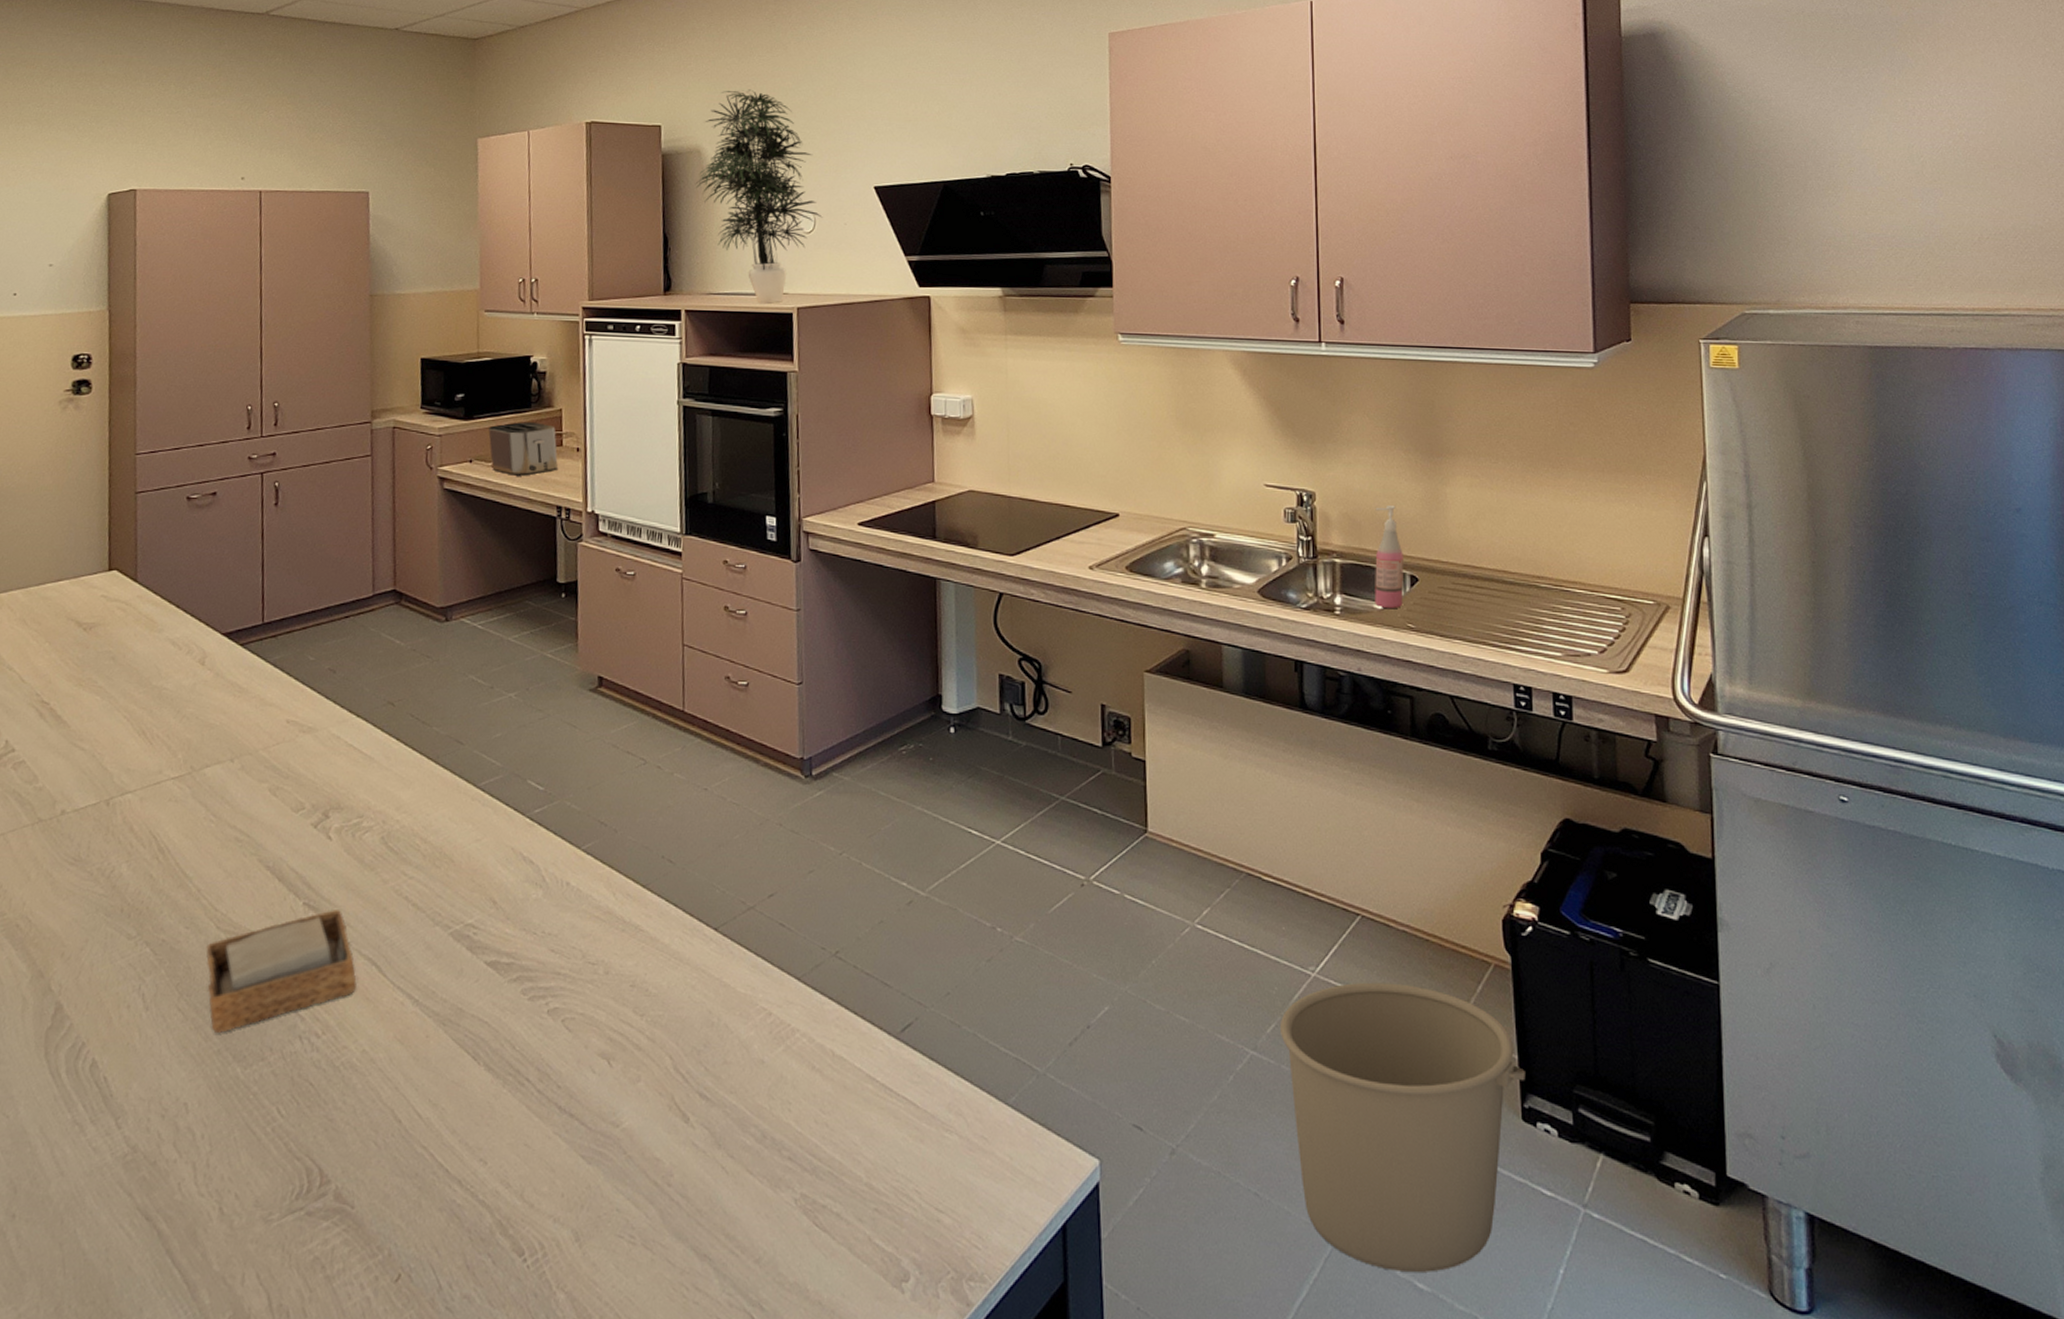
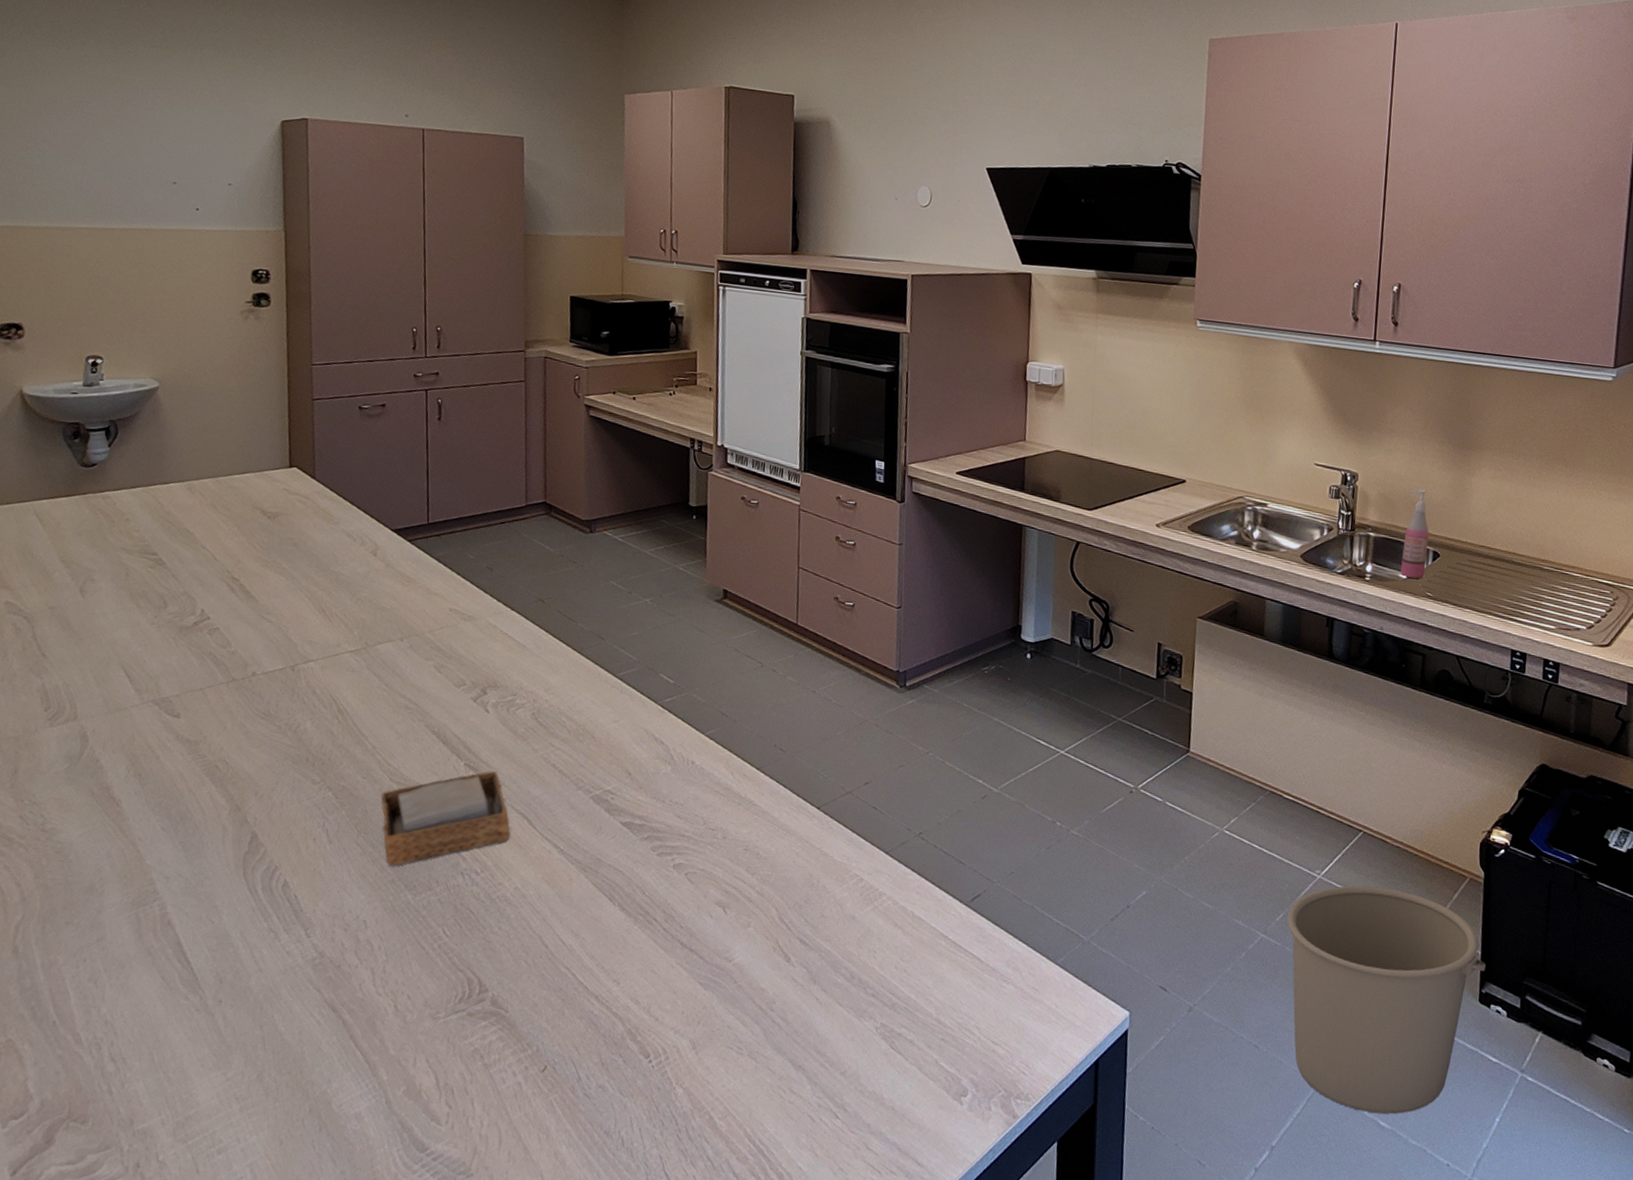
toaster: present [488,422,558,477] -> none [630,360,692,410]
plant: present [695,89,823,304] -> none [823,66,938,270]

